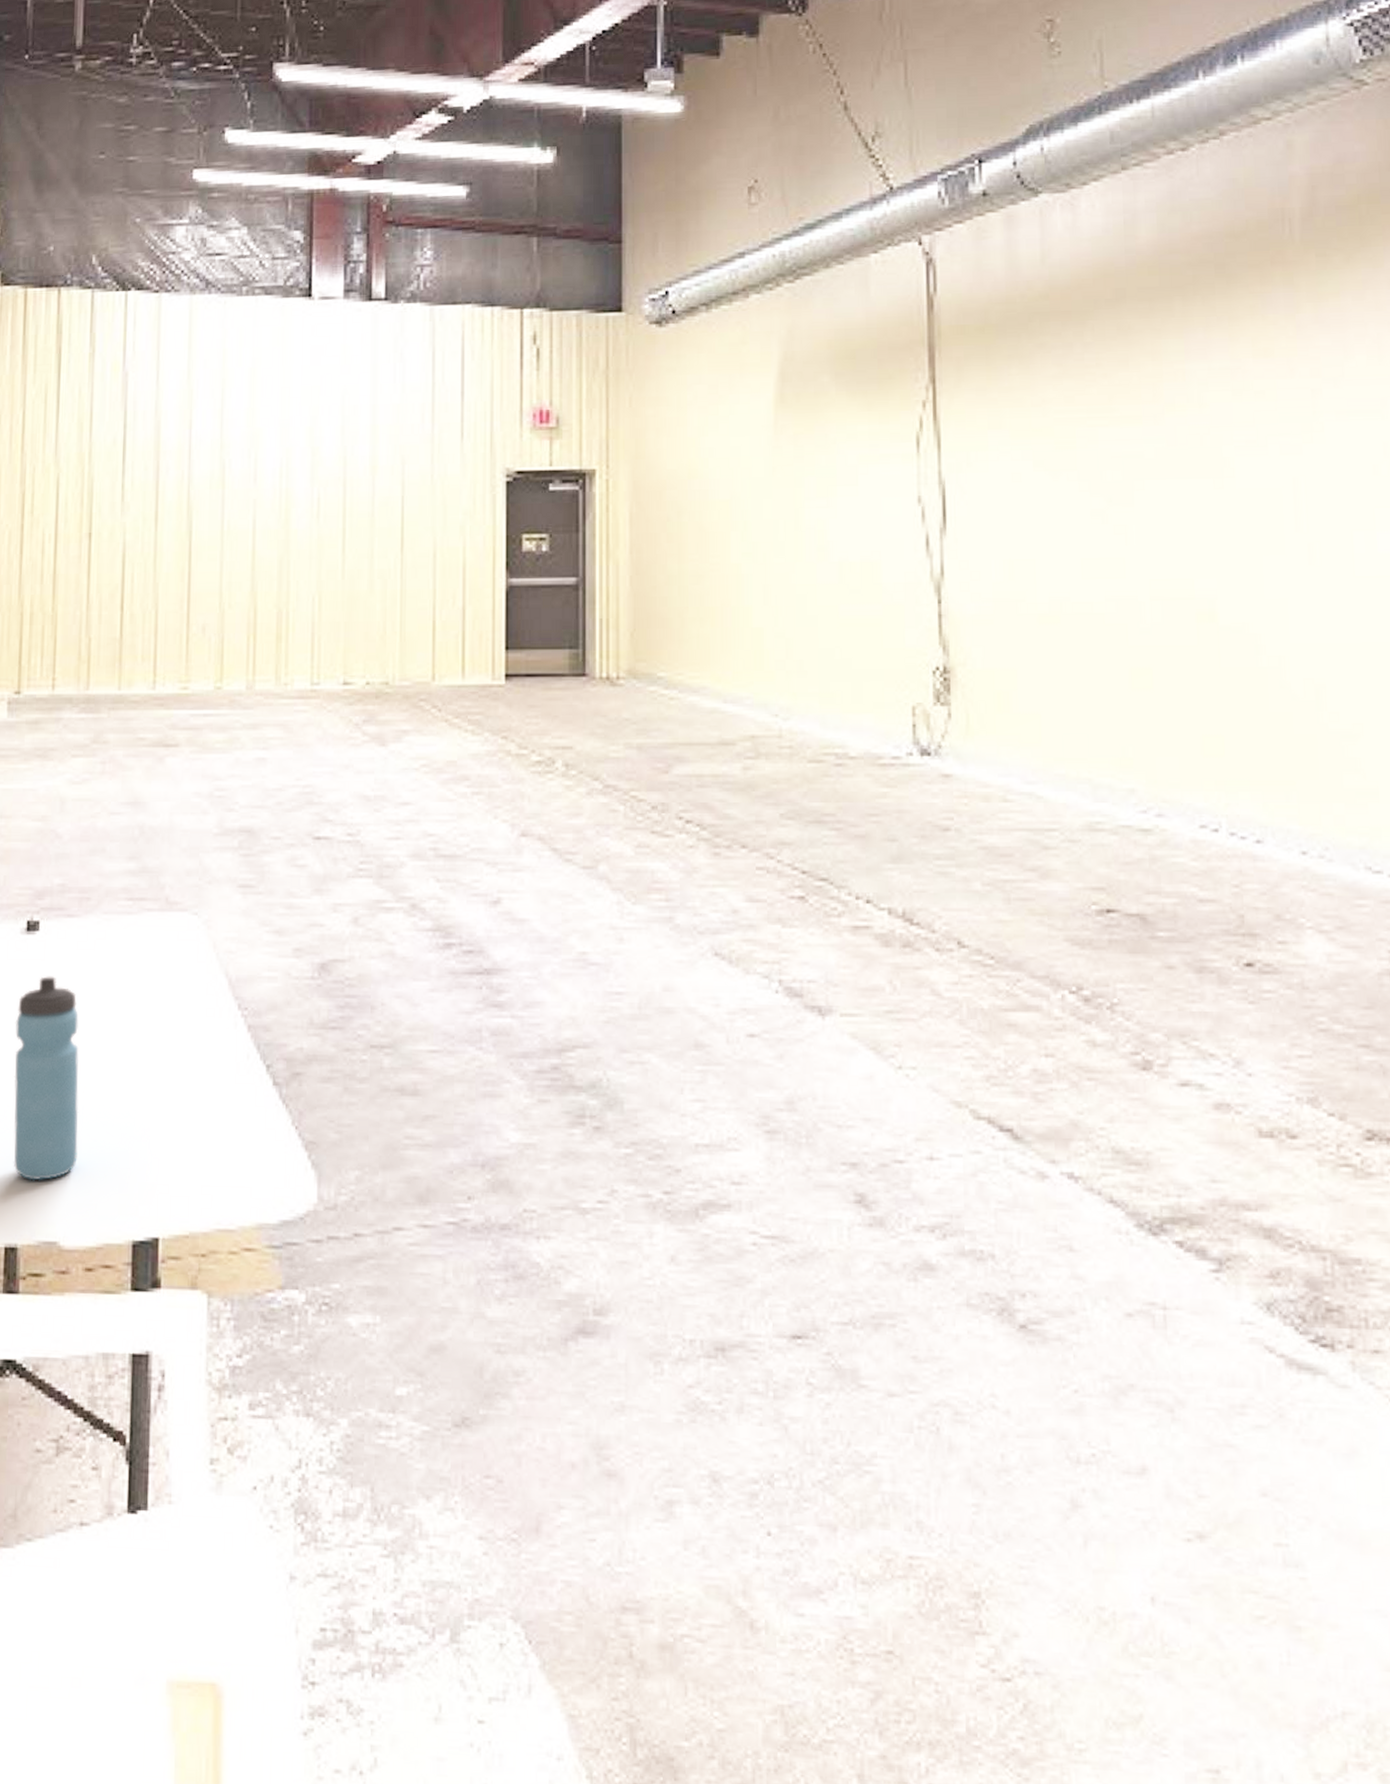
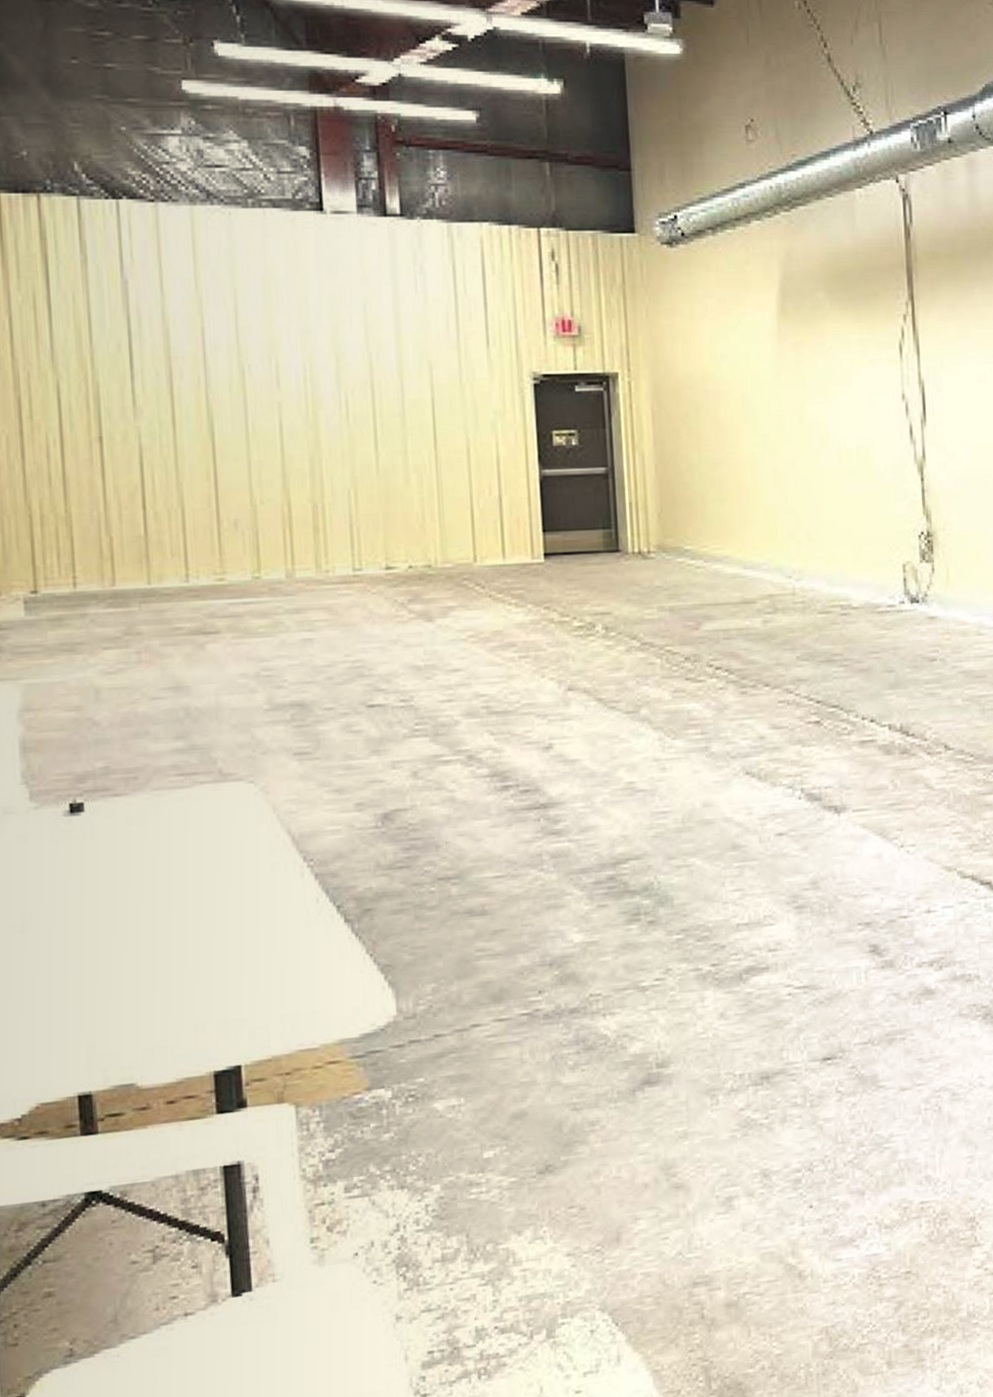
water bottle: present [13,976,79,1181] -> none [66,851,148,1035]

